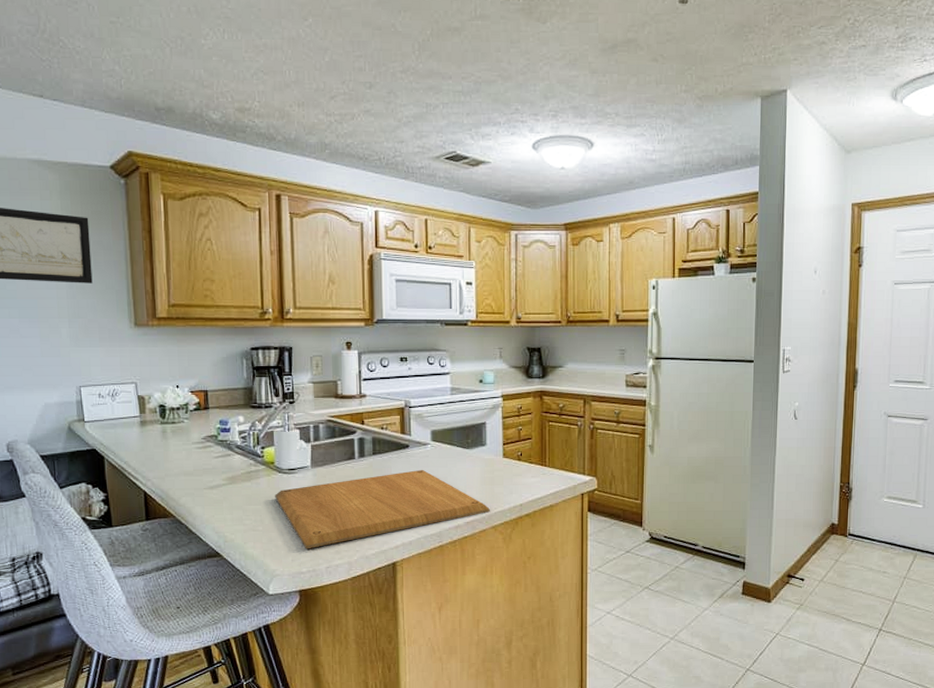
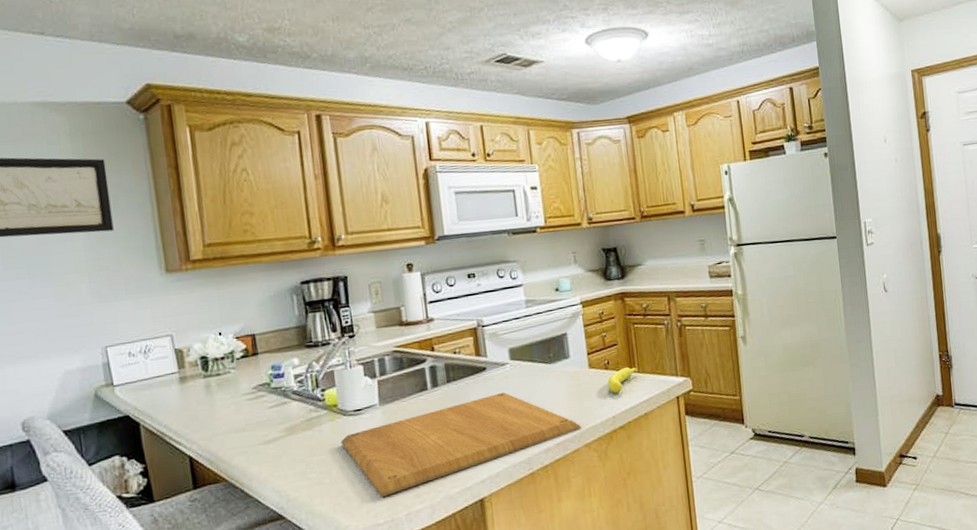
banana: none [518,460,549,483] -> present [607,366,638,393]

